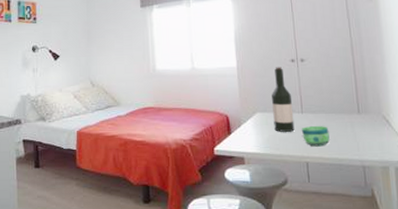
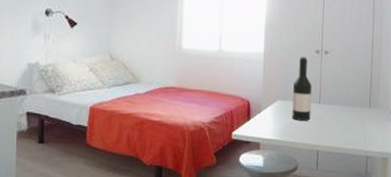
cup: present [301,126,330,147] -> none [316,117,341,137]

